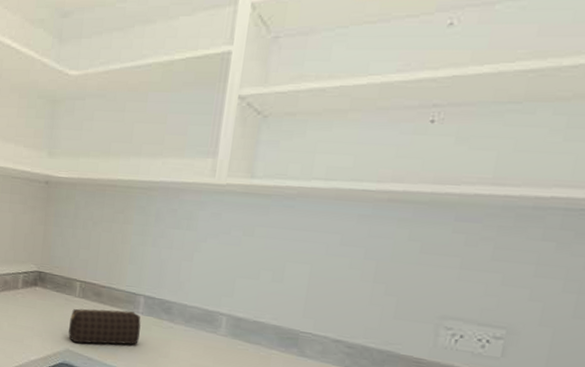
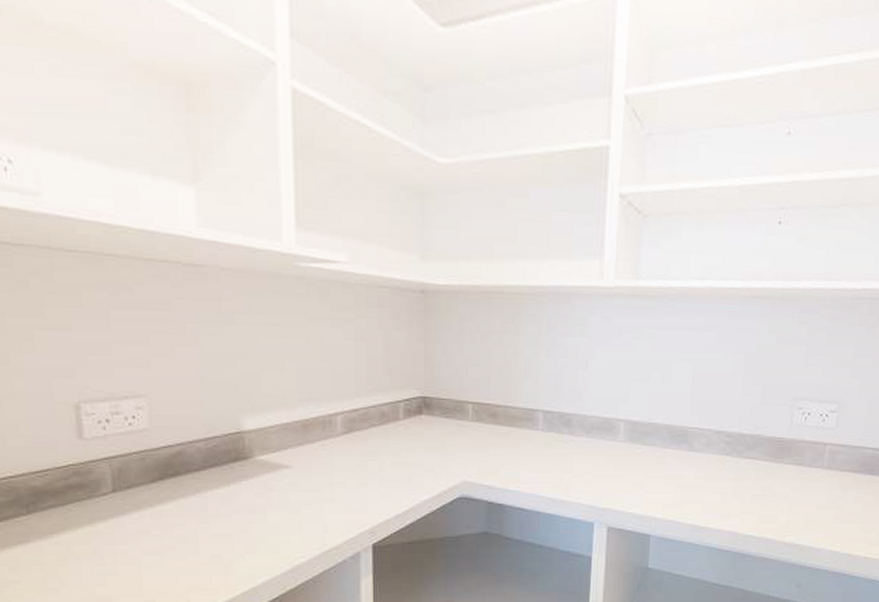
speaker: present [68,308,141,345] -> none [464,429,542,472]

